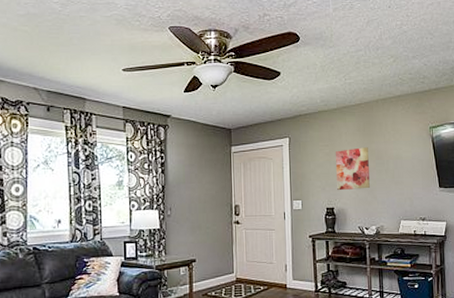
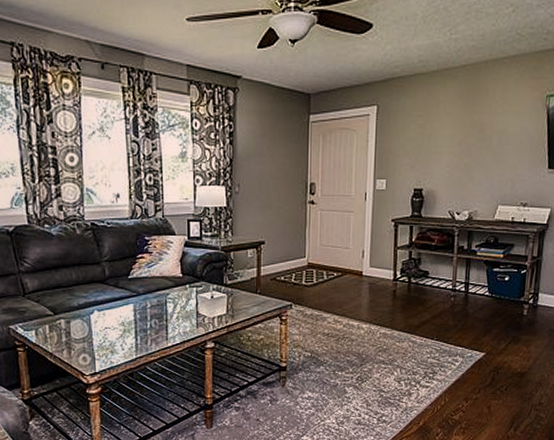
wall art: present [335,147,370,191] -> none [427,119,470,170]

